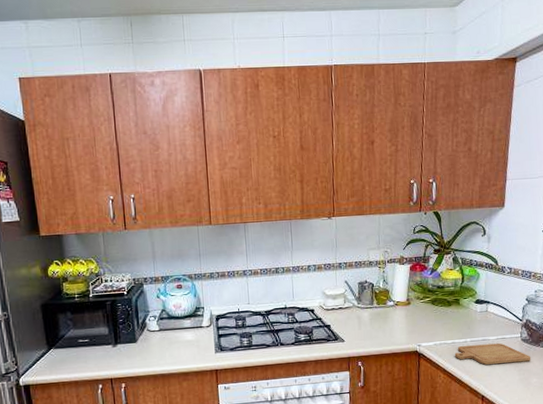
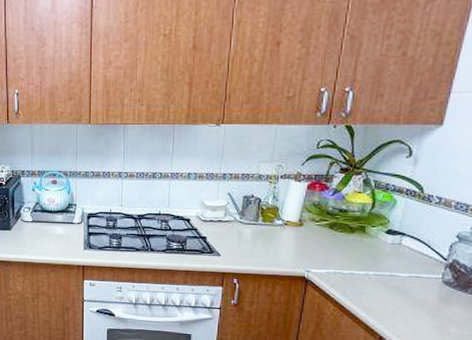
chopping board: present [454,343,531,365] -> none [350,279,453,308]

